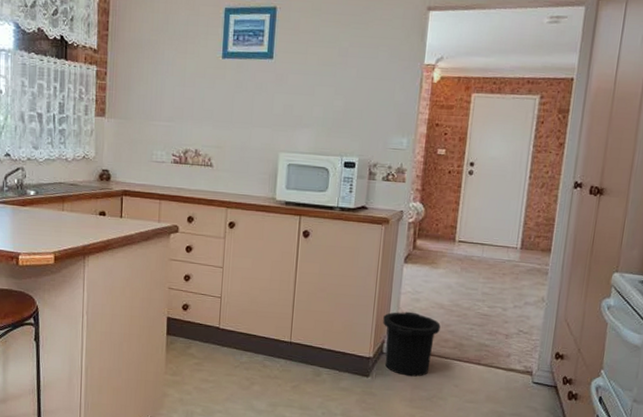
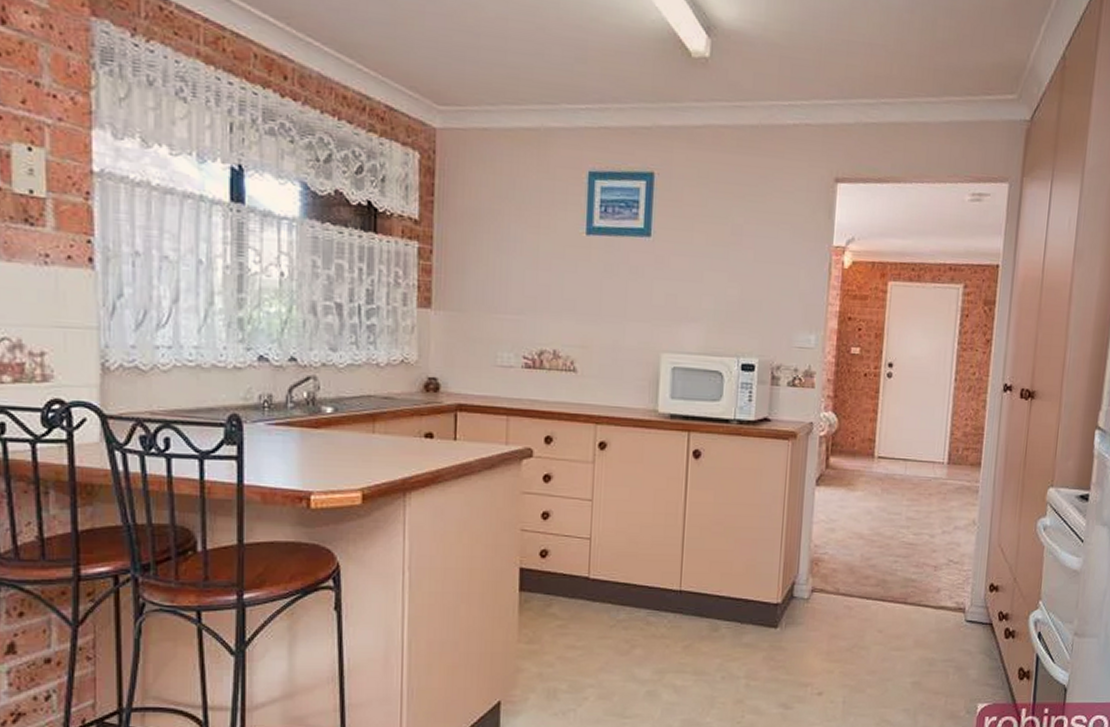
trash can: present [383,311,441,377] -> none [792,544,860,624]

